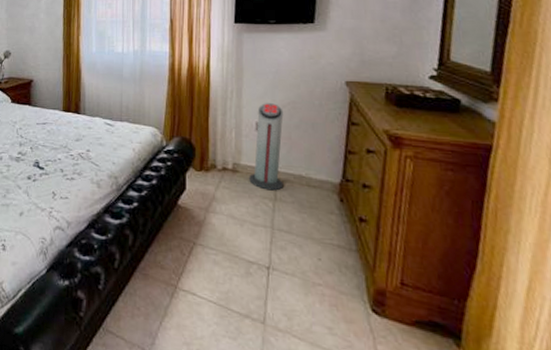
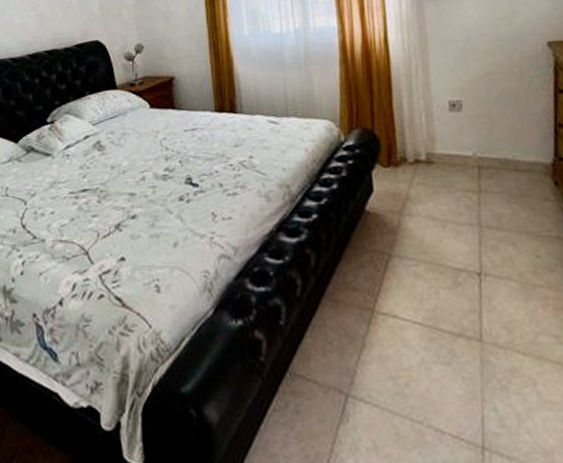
air purifier: present [249,103,284,191] -> none [447,76,488,181]

